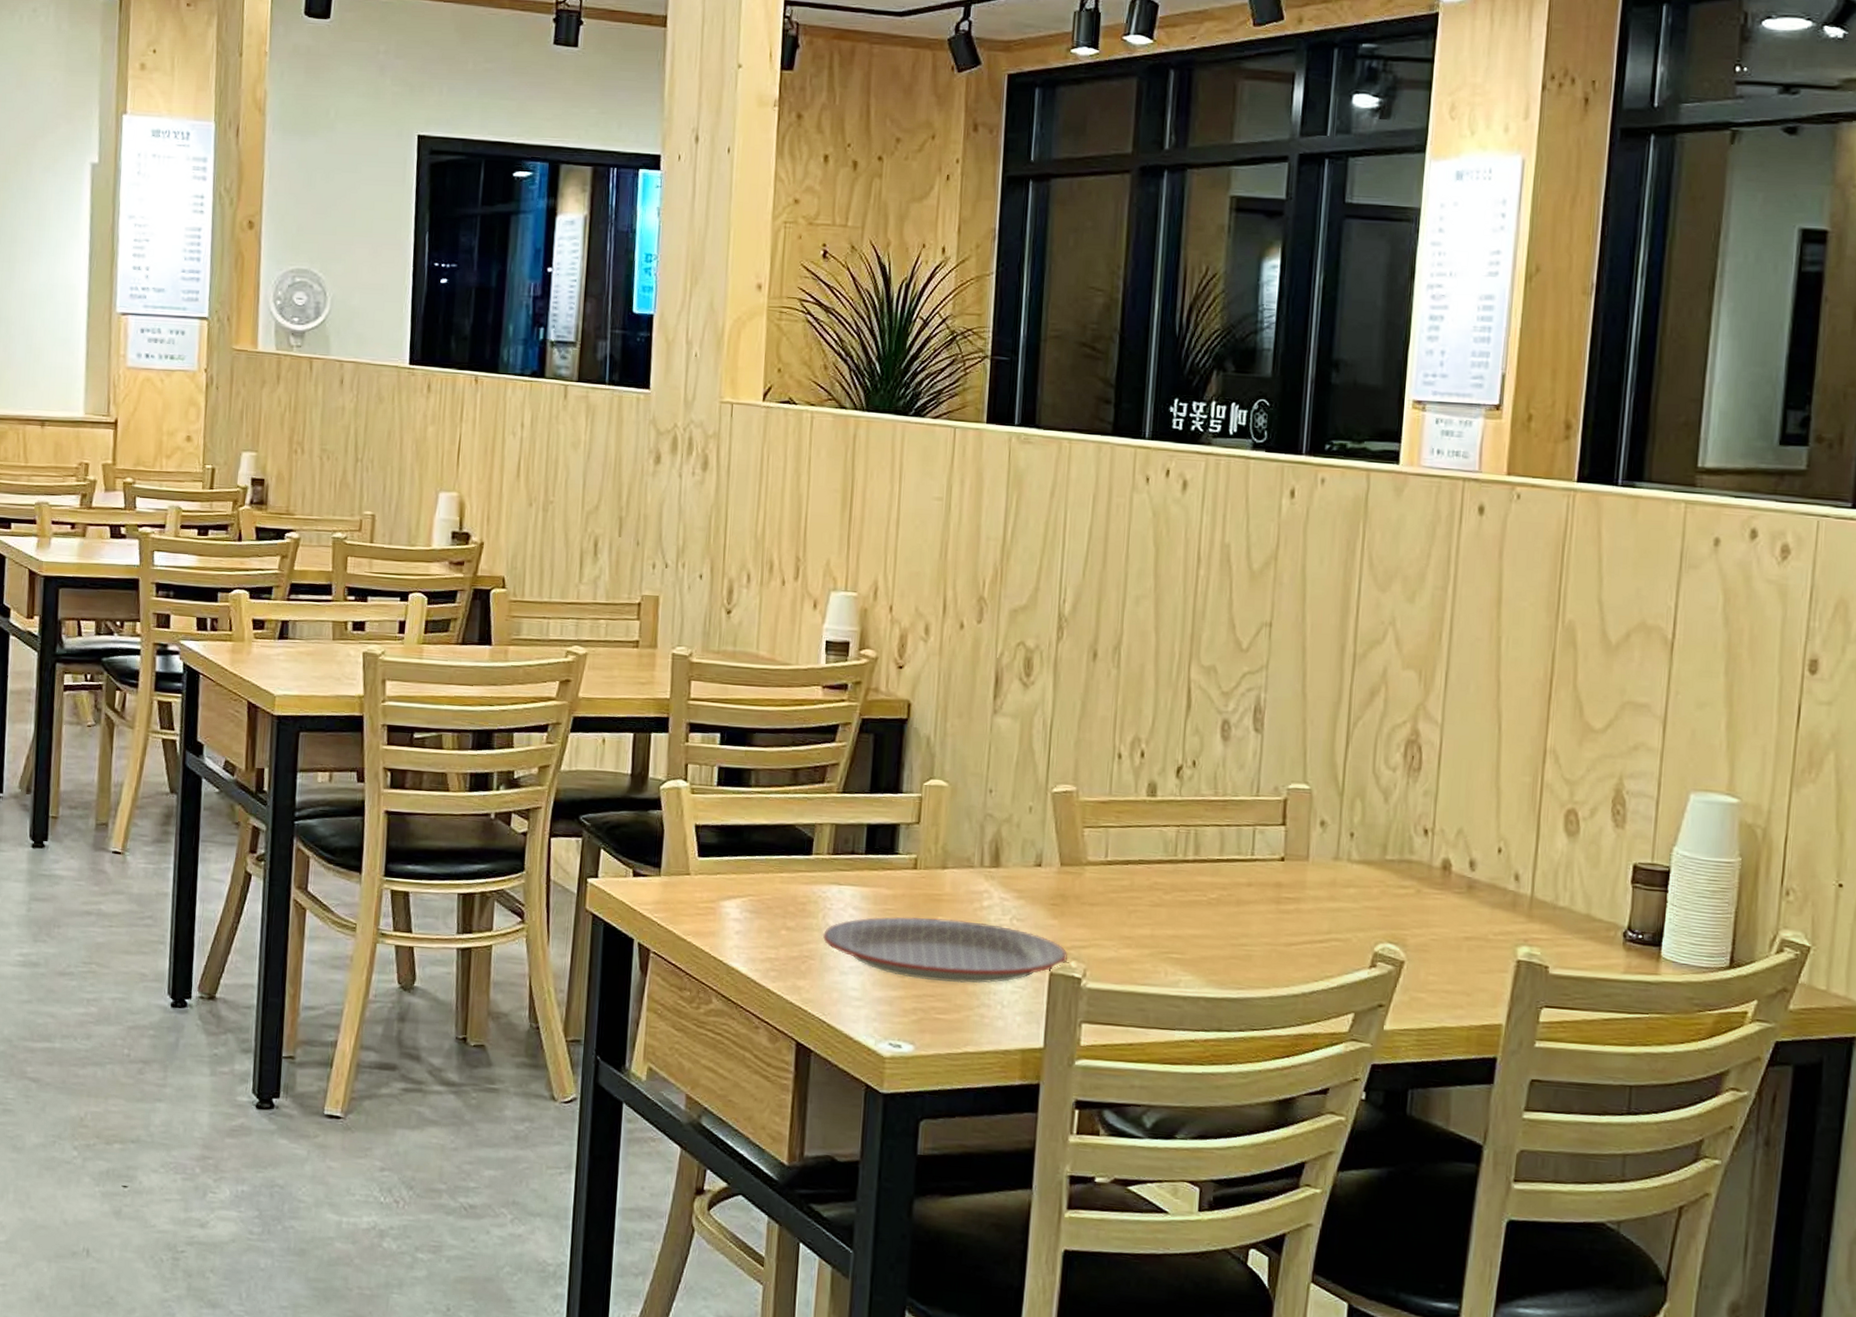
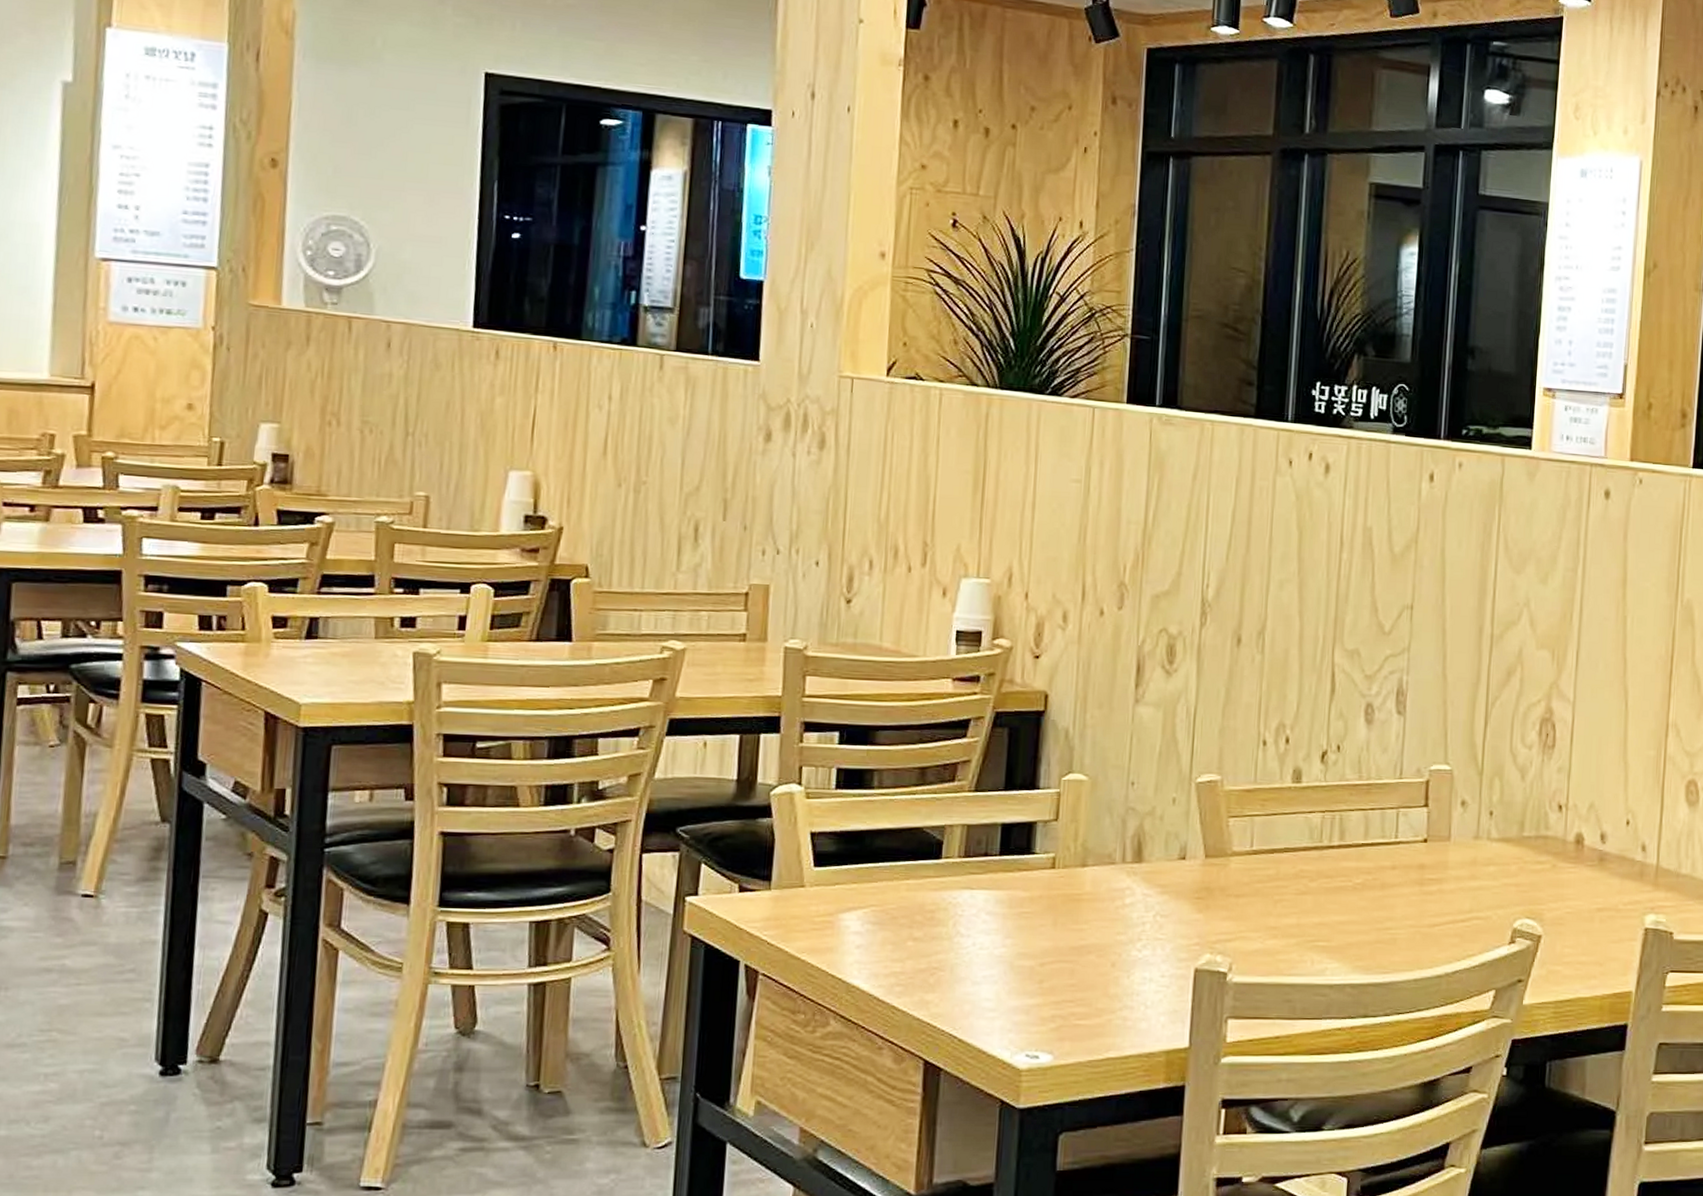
plate: present [822,916,1067,983] -> none [953,919,1213,986]

